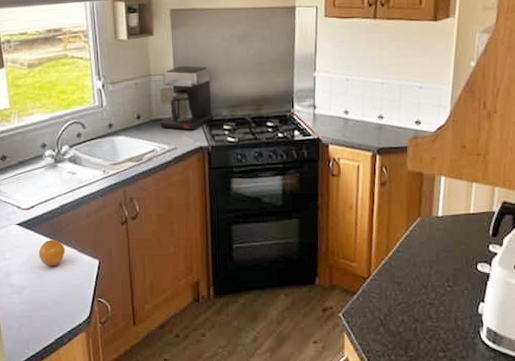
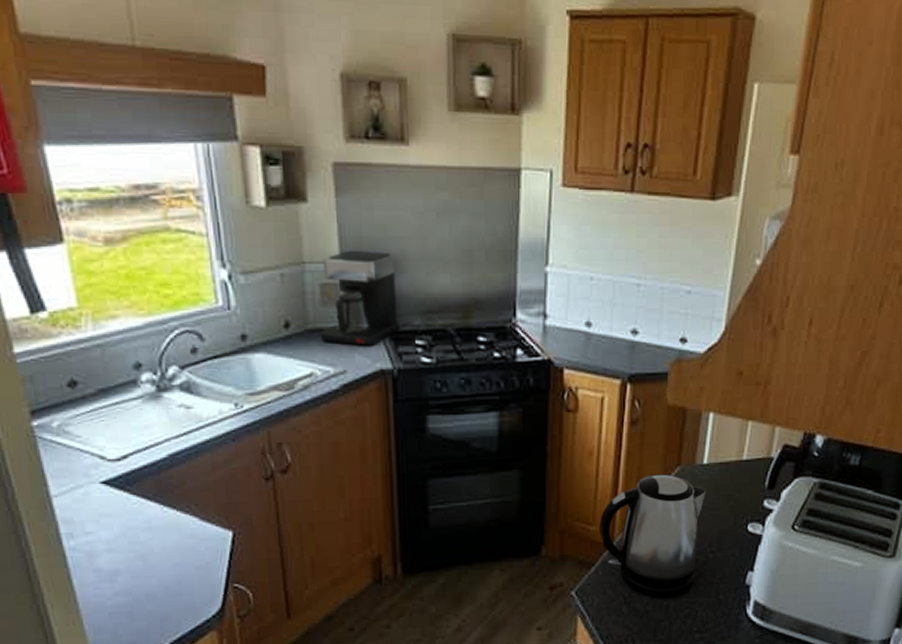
fruit: present [39,240,65,266] -> none [138,504,181,542]
kettle: none [359,223,443,322] -> present [600,474,707,598]

